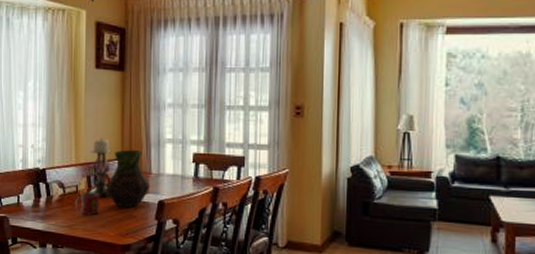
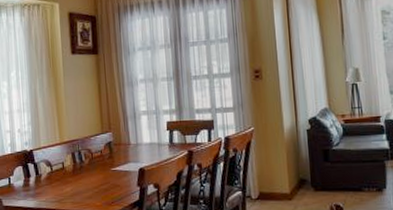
mug: present [74,192,99,216] -> none [61,166,85,189]
candle holder: present [88,137,112,198] -> none [73,116,95,171]
vase: present [106,150,150,208] -> none [89,125,130,178]

